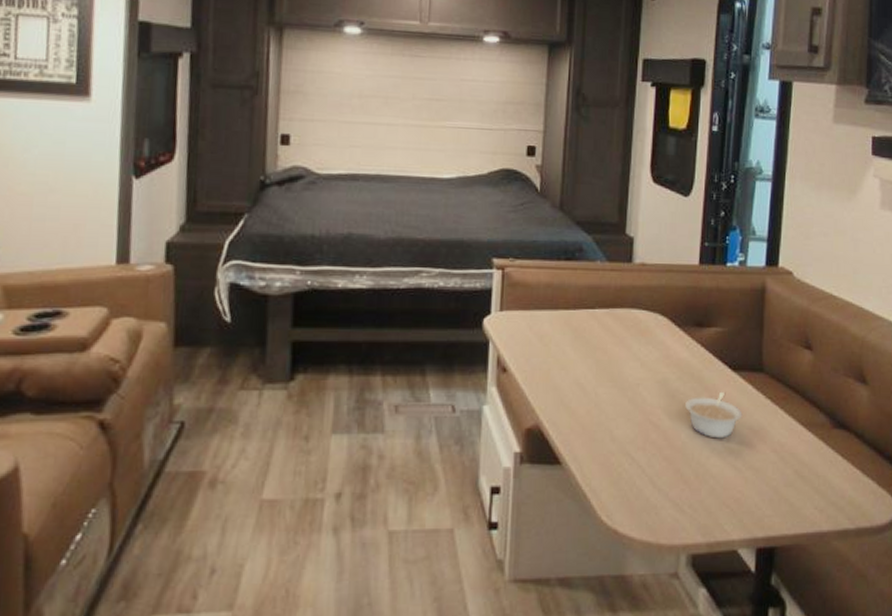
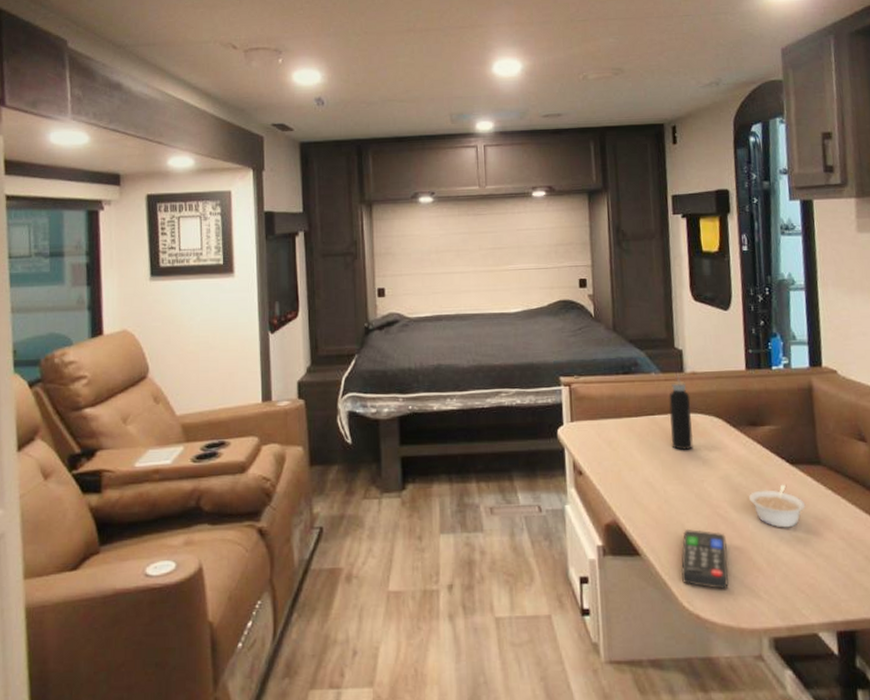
remote control: none [602,436,655,504] -> present [680,528,729,590]
water bottle: none [609,265,636,351] -> present [669,375,694,451]

